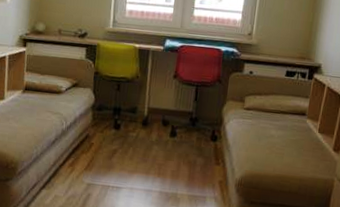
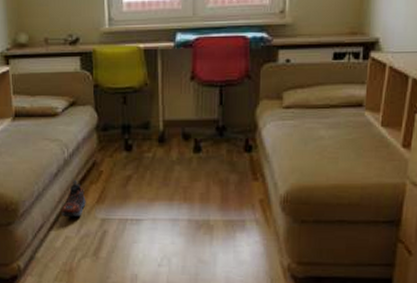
shoe: none [53,149,76,180] -> present [61,180,86,218]

